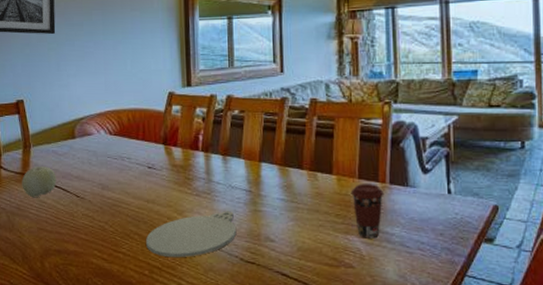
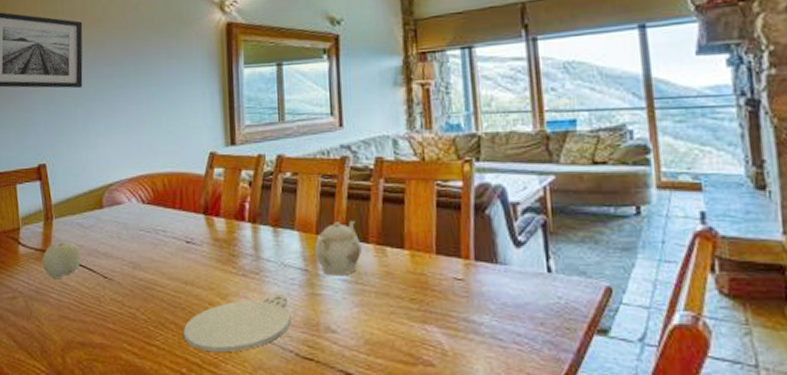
teapot: none [258,150,297,196] -> present [315,220,362,276]
coffee cup: present [350,184,385,239] -> none [427,260,469,329]

